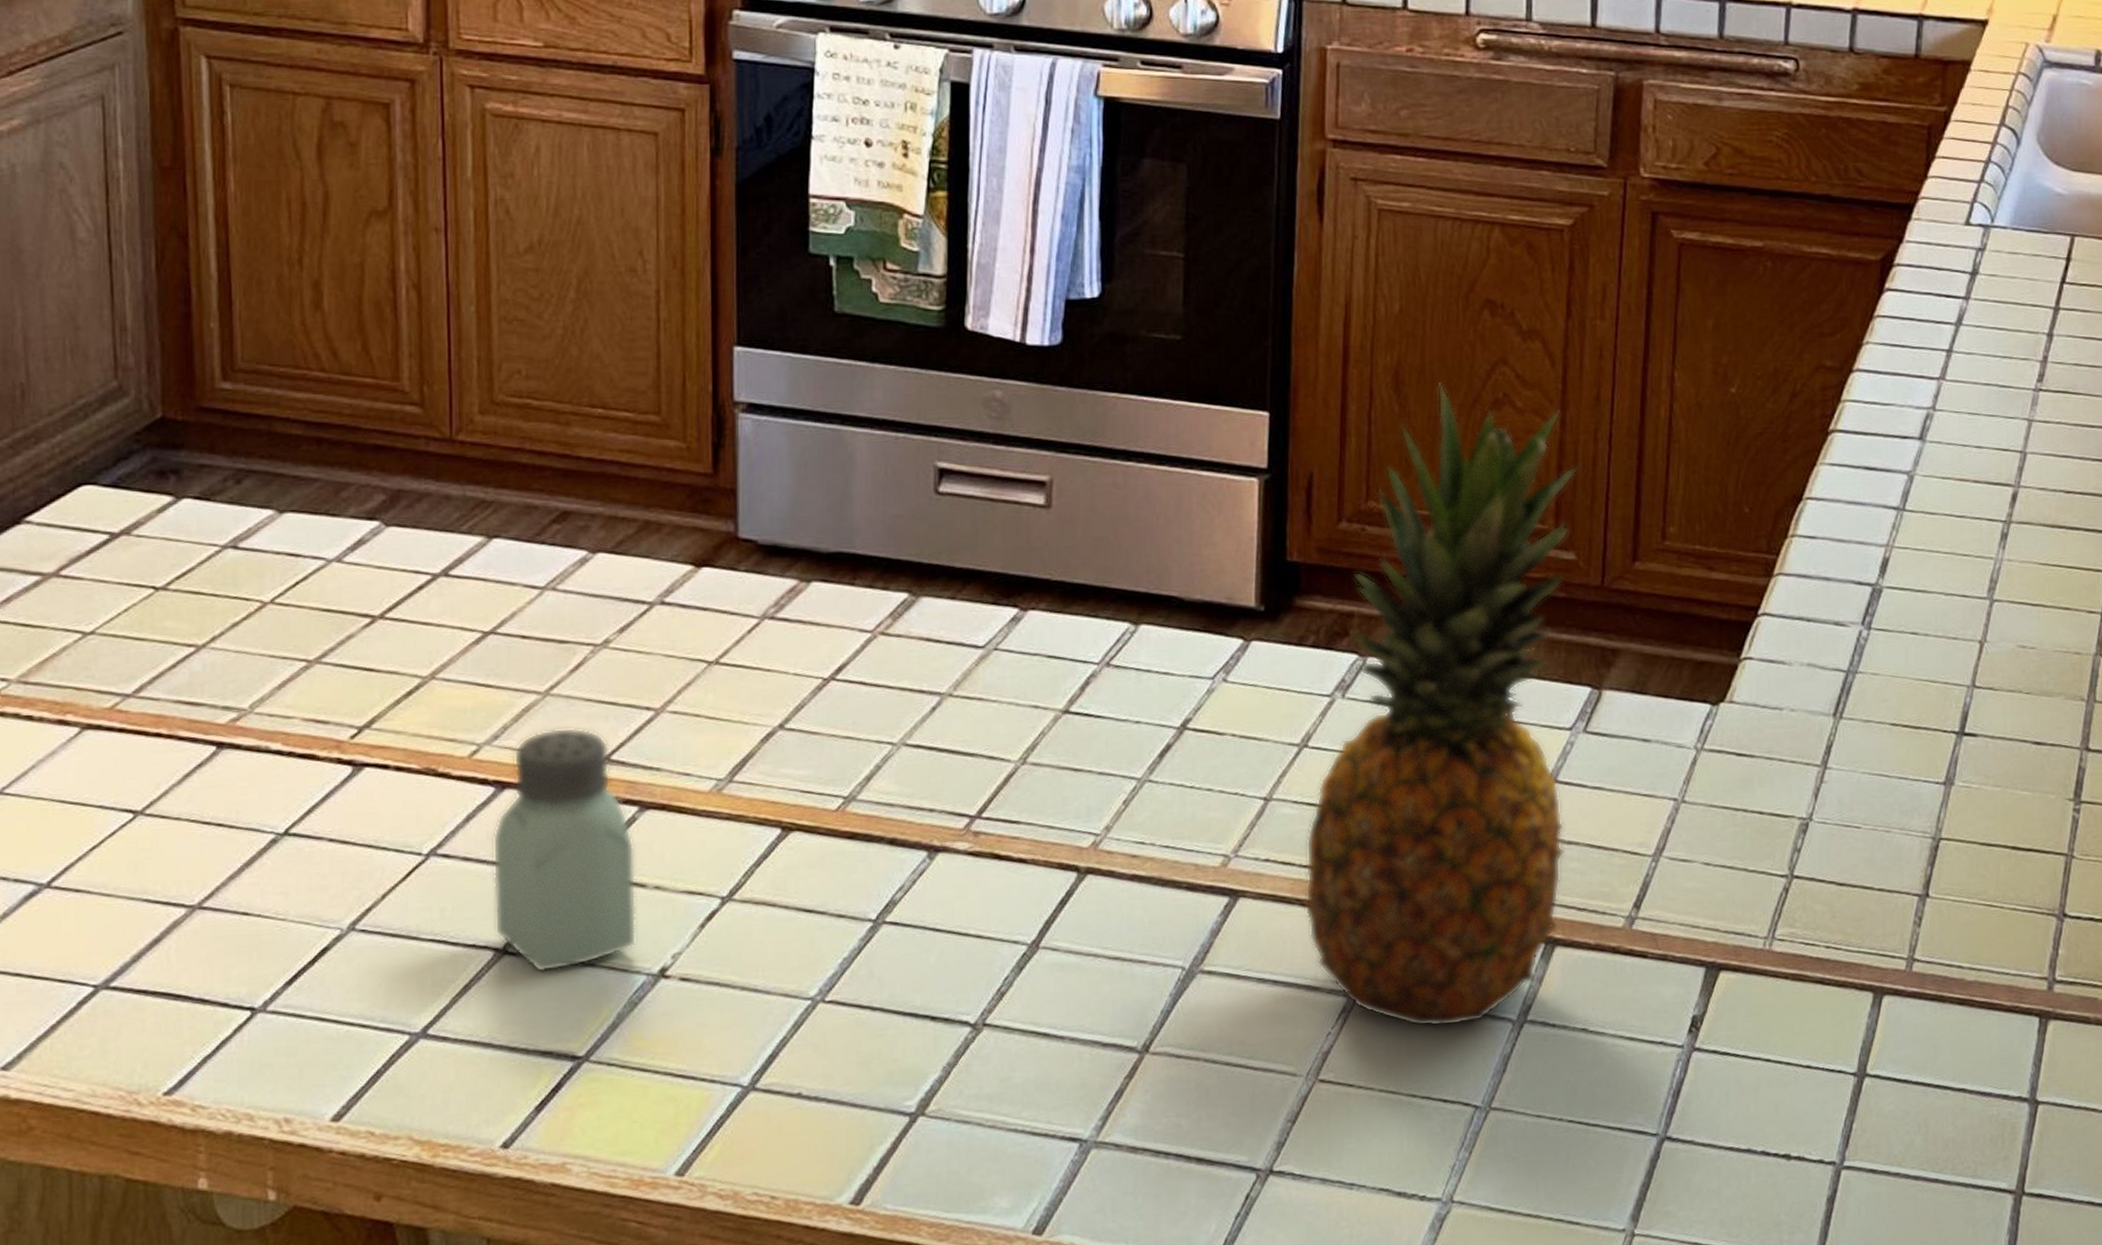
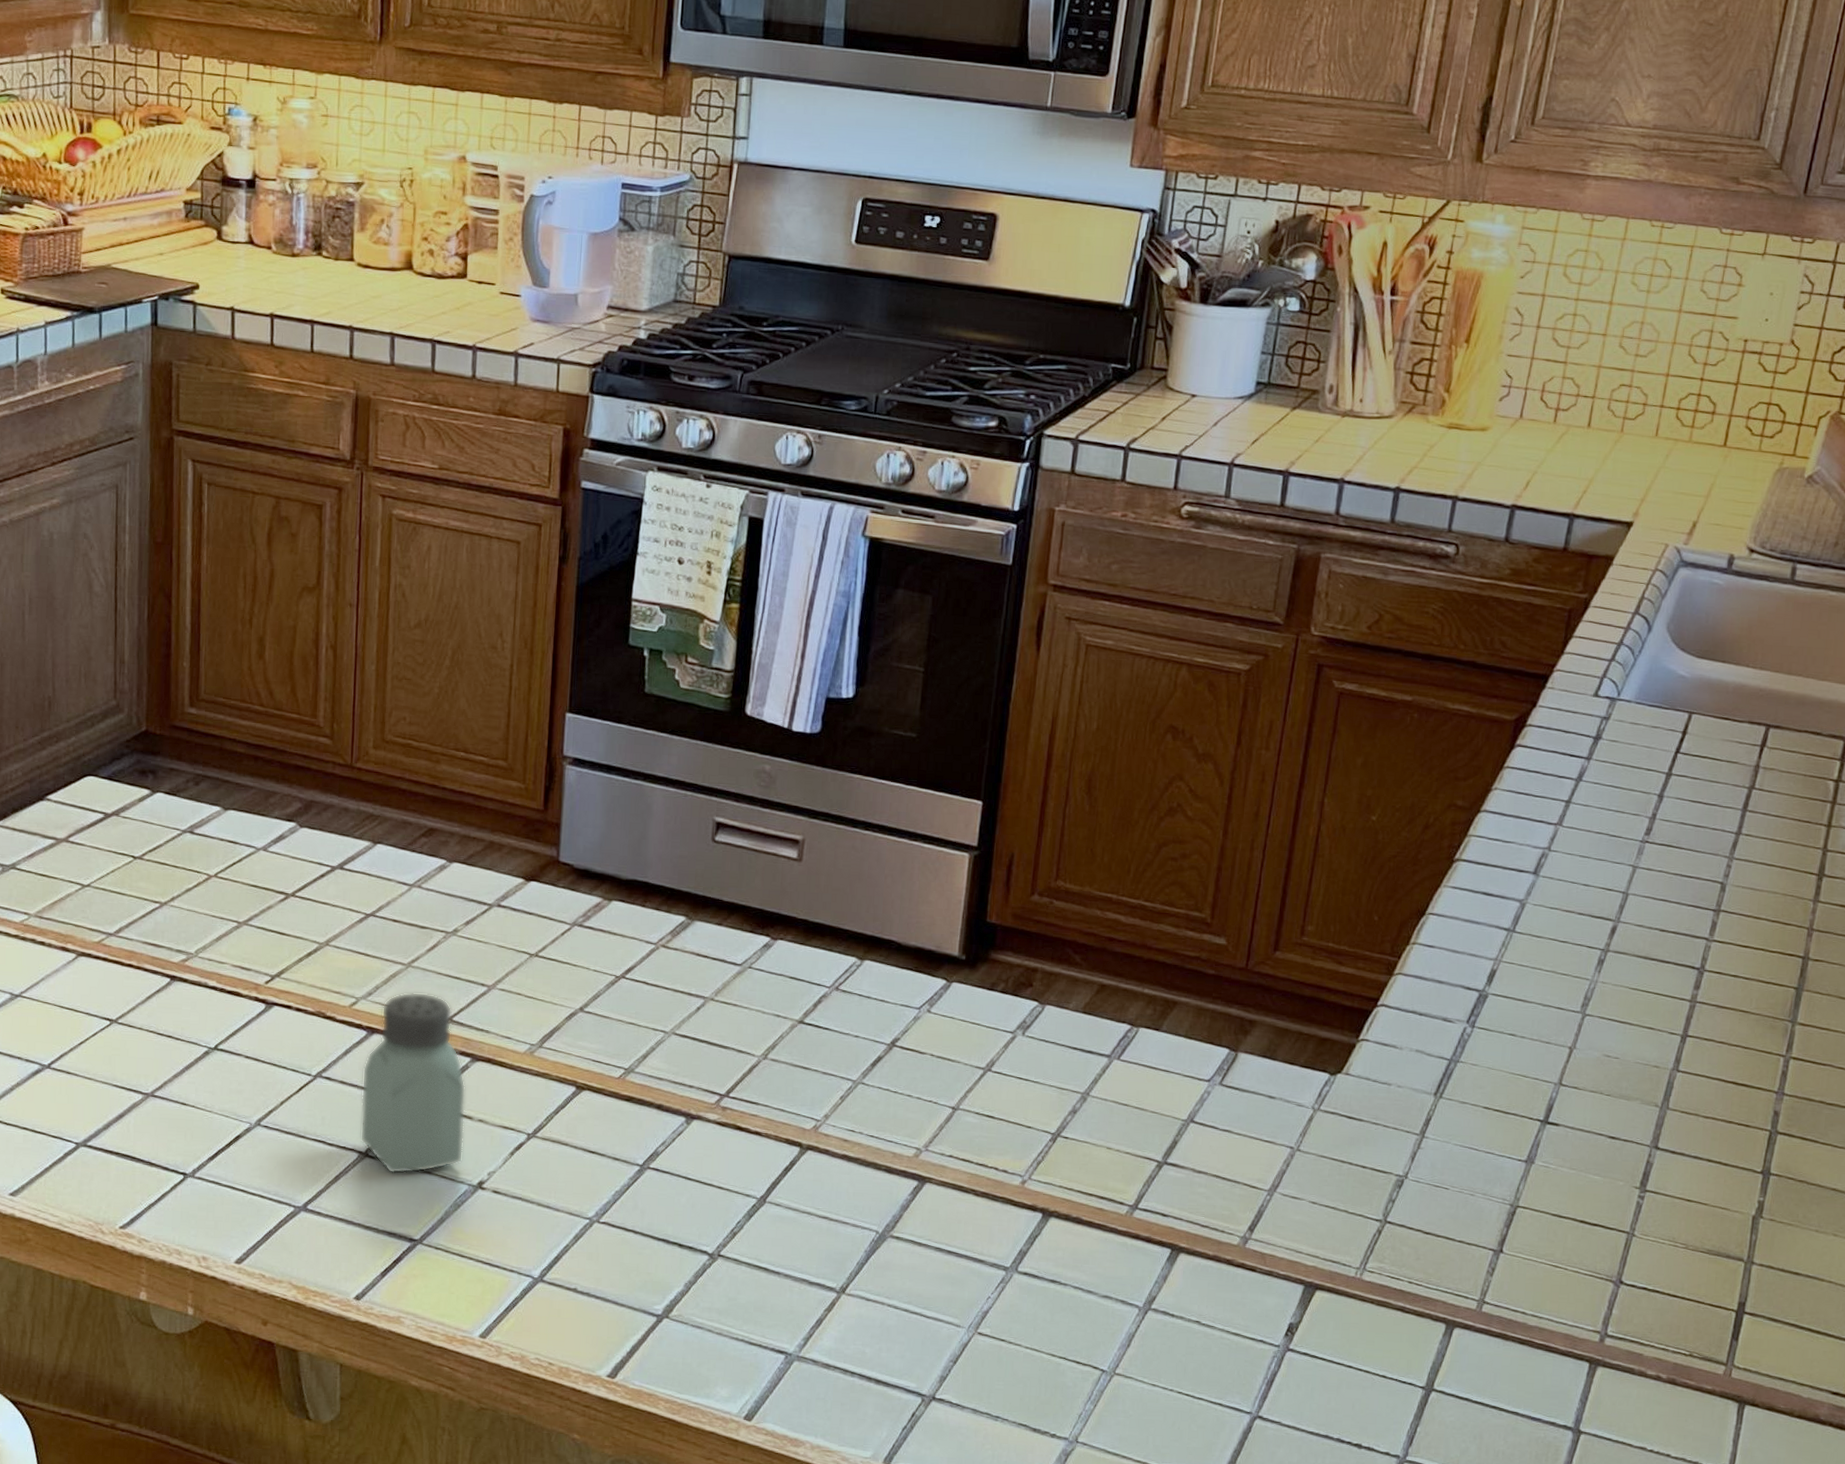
fruit: present [1304,383,1581,1027] -> none [977,790,1238,1305]

